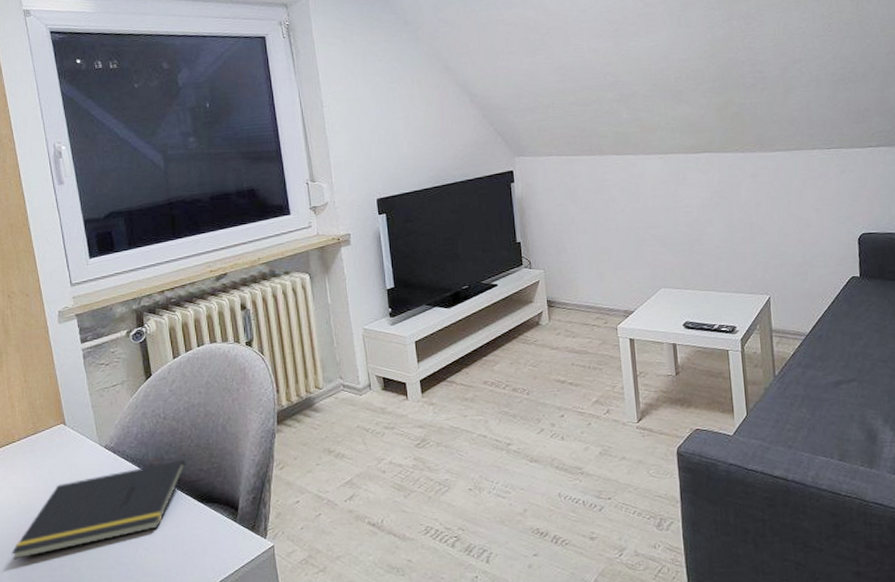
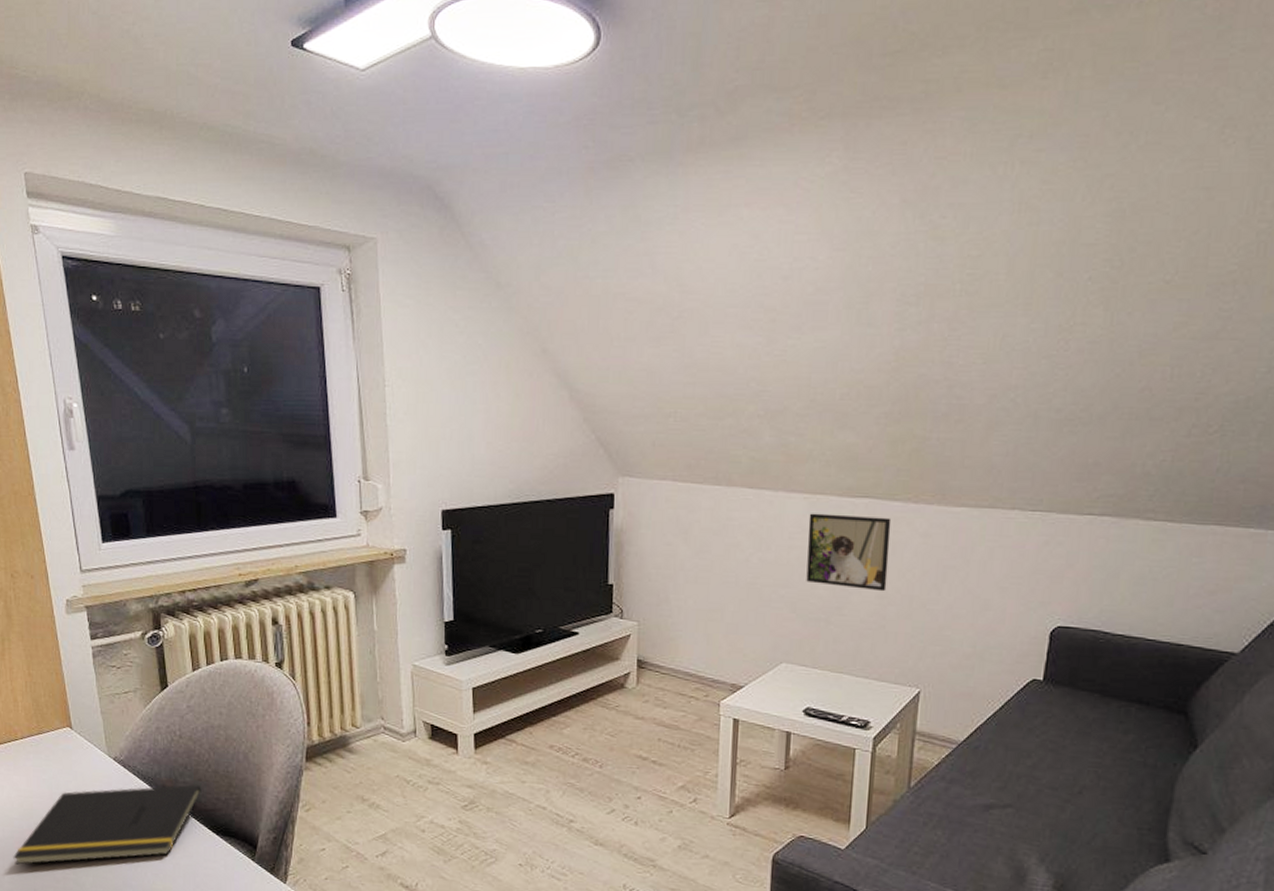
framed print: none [665,165,732,223] -> present [806,513,892,592]

